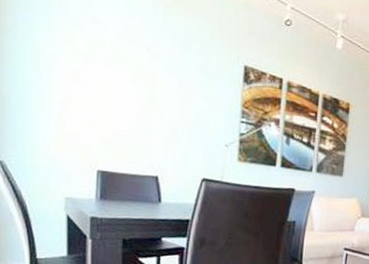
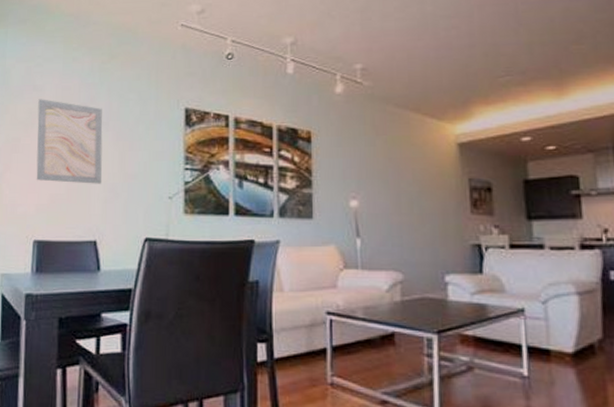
wall art: none [98,32,166,126] -> present [36,99,103,184]

